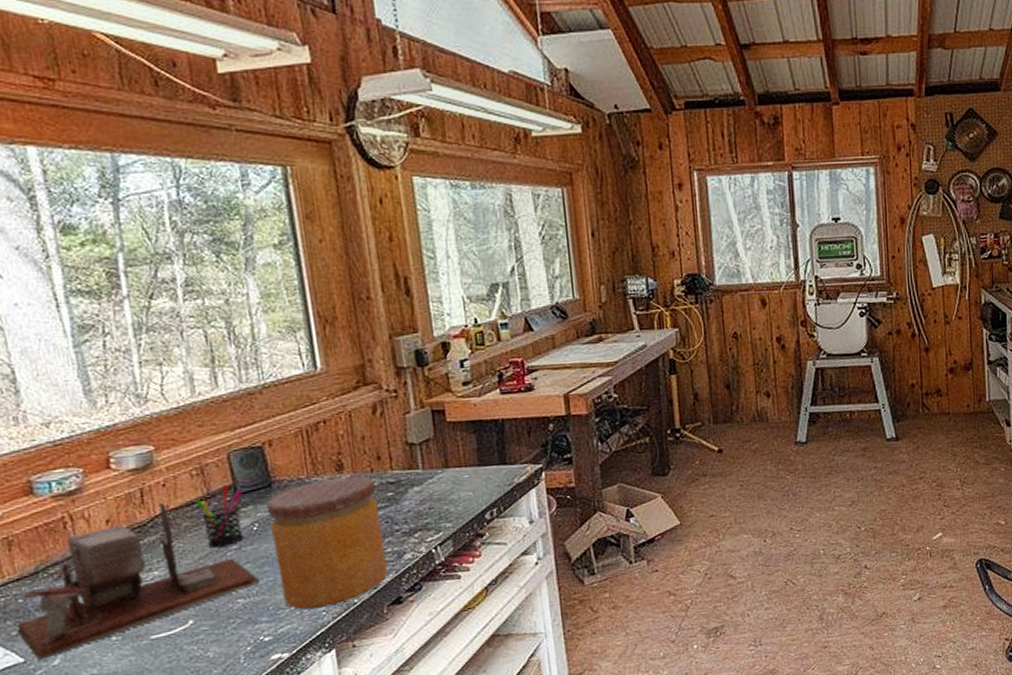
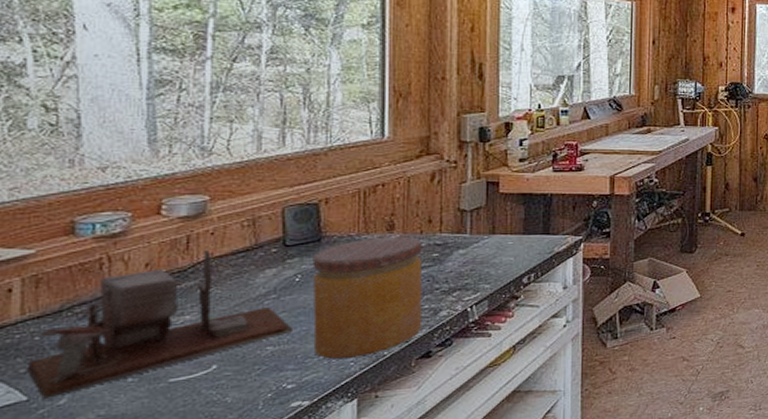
pen holder: present [194,485,243,548] -> none [241,237,292,296]

